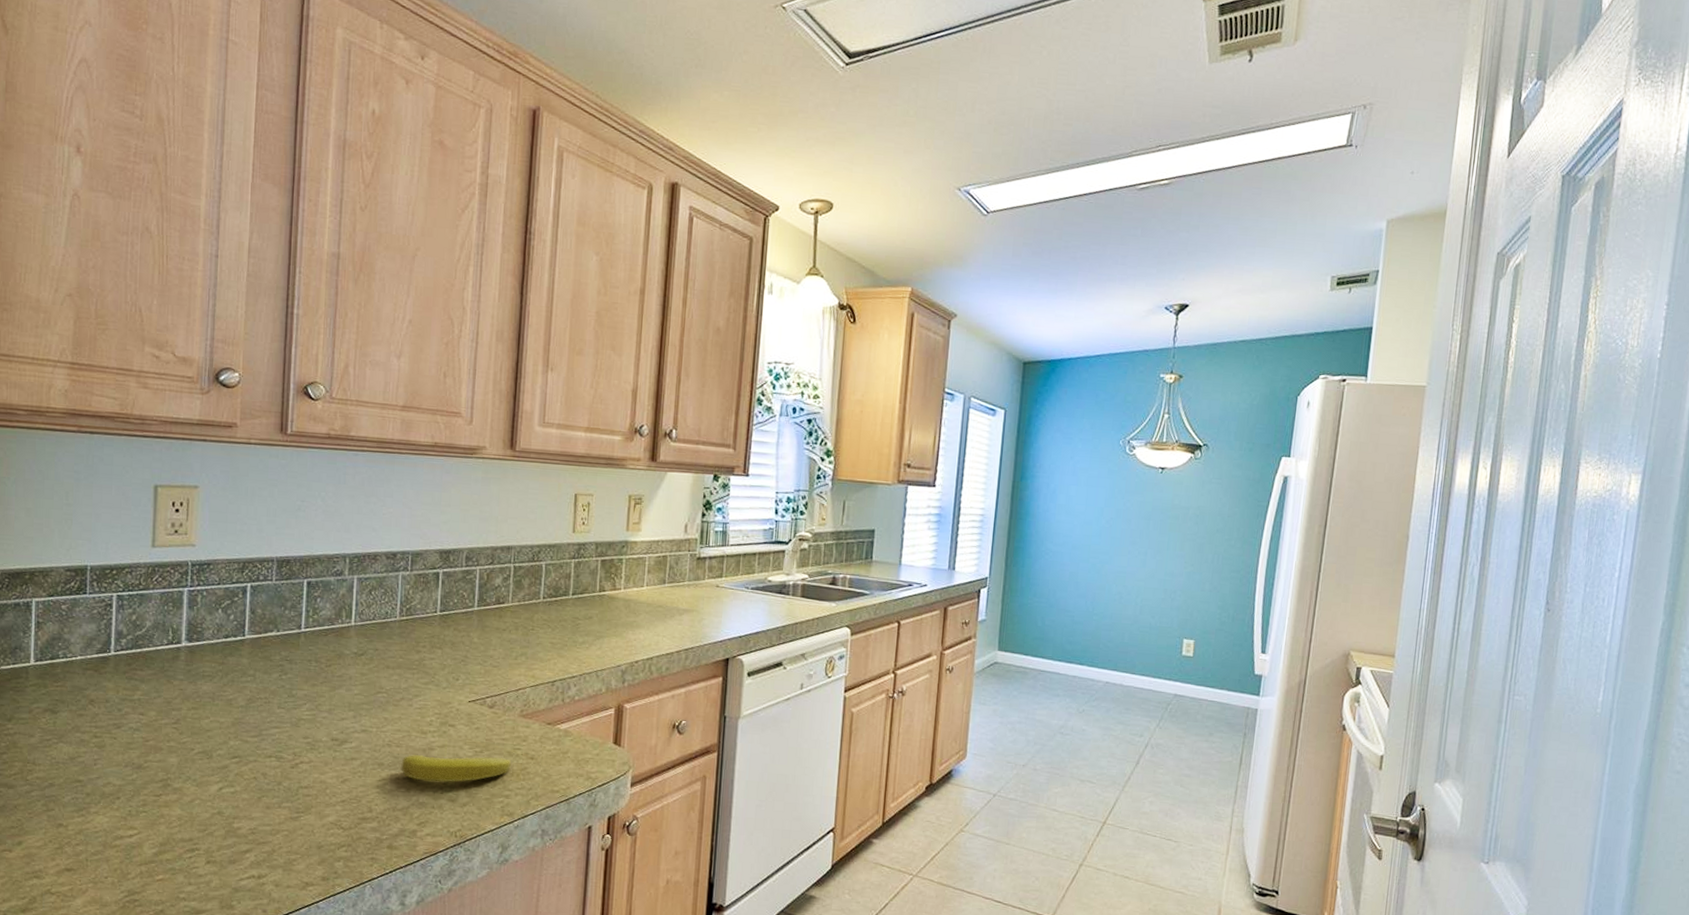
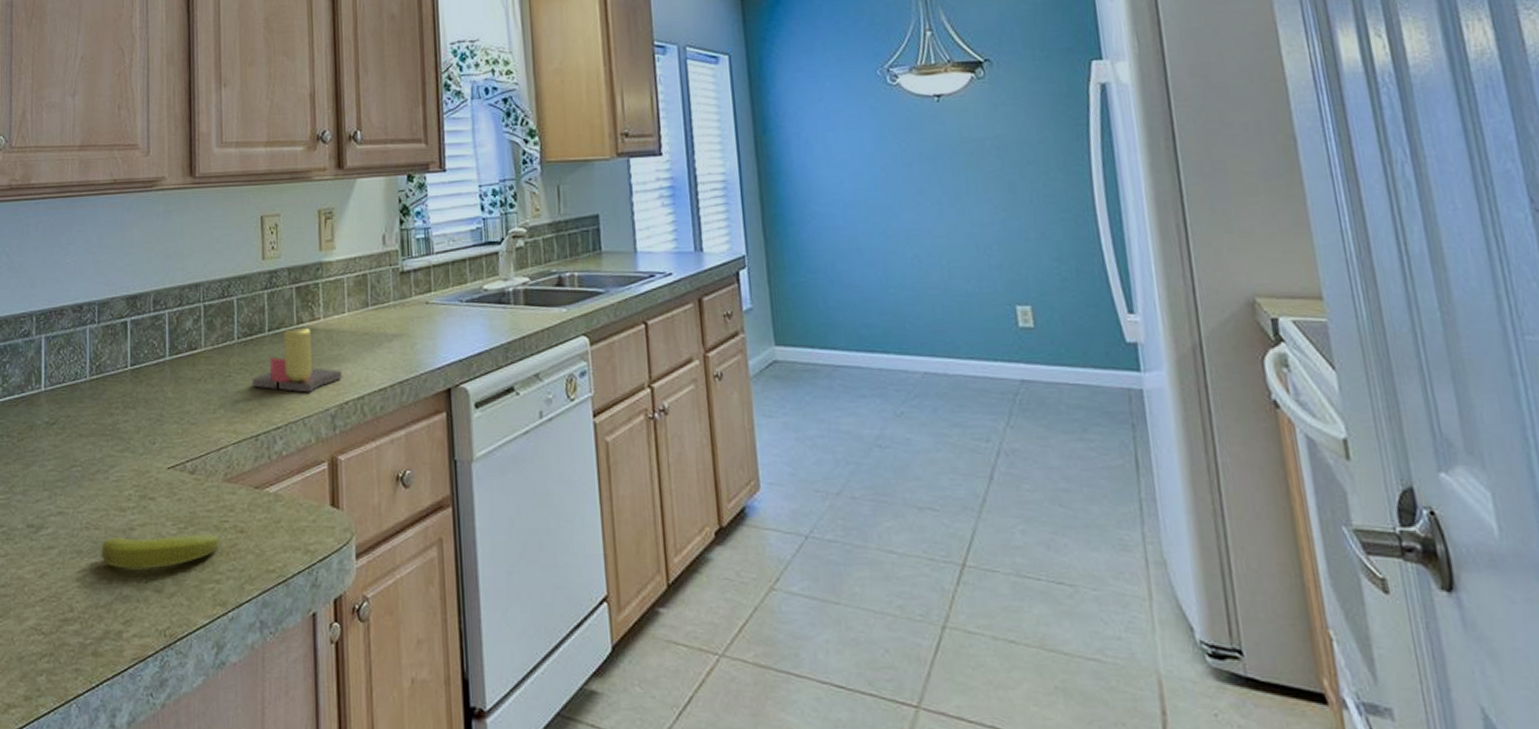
candle: none [552,595,636,651] -> present [251,327,343,393]

